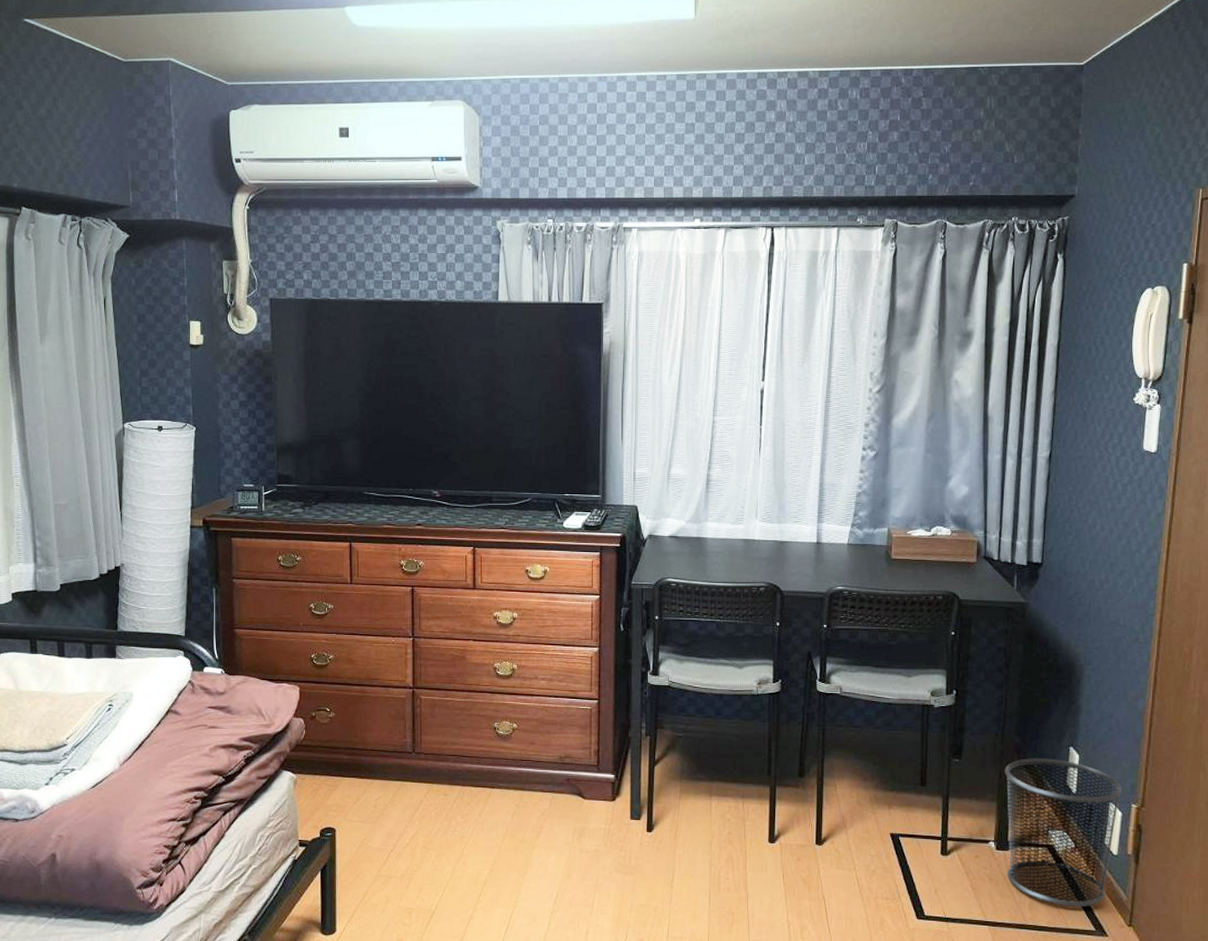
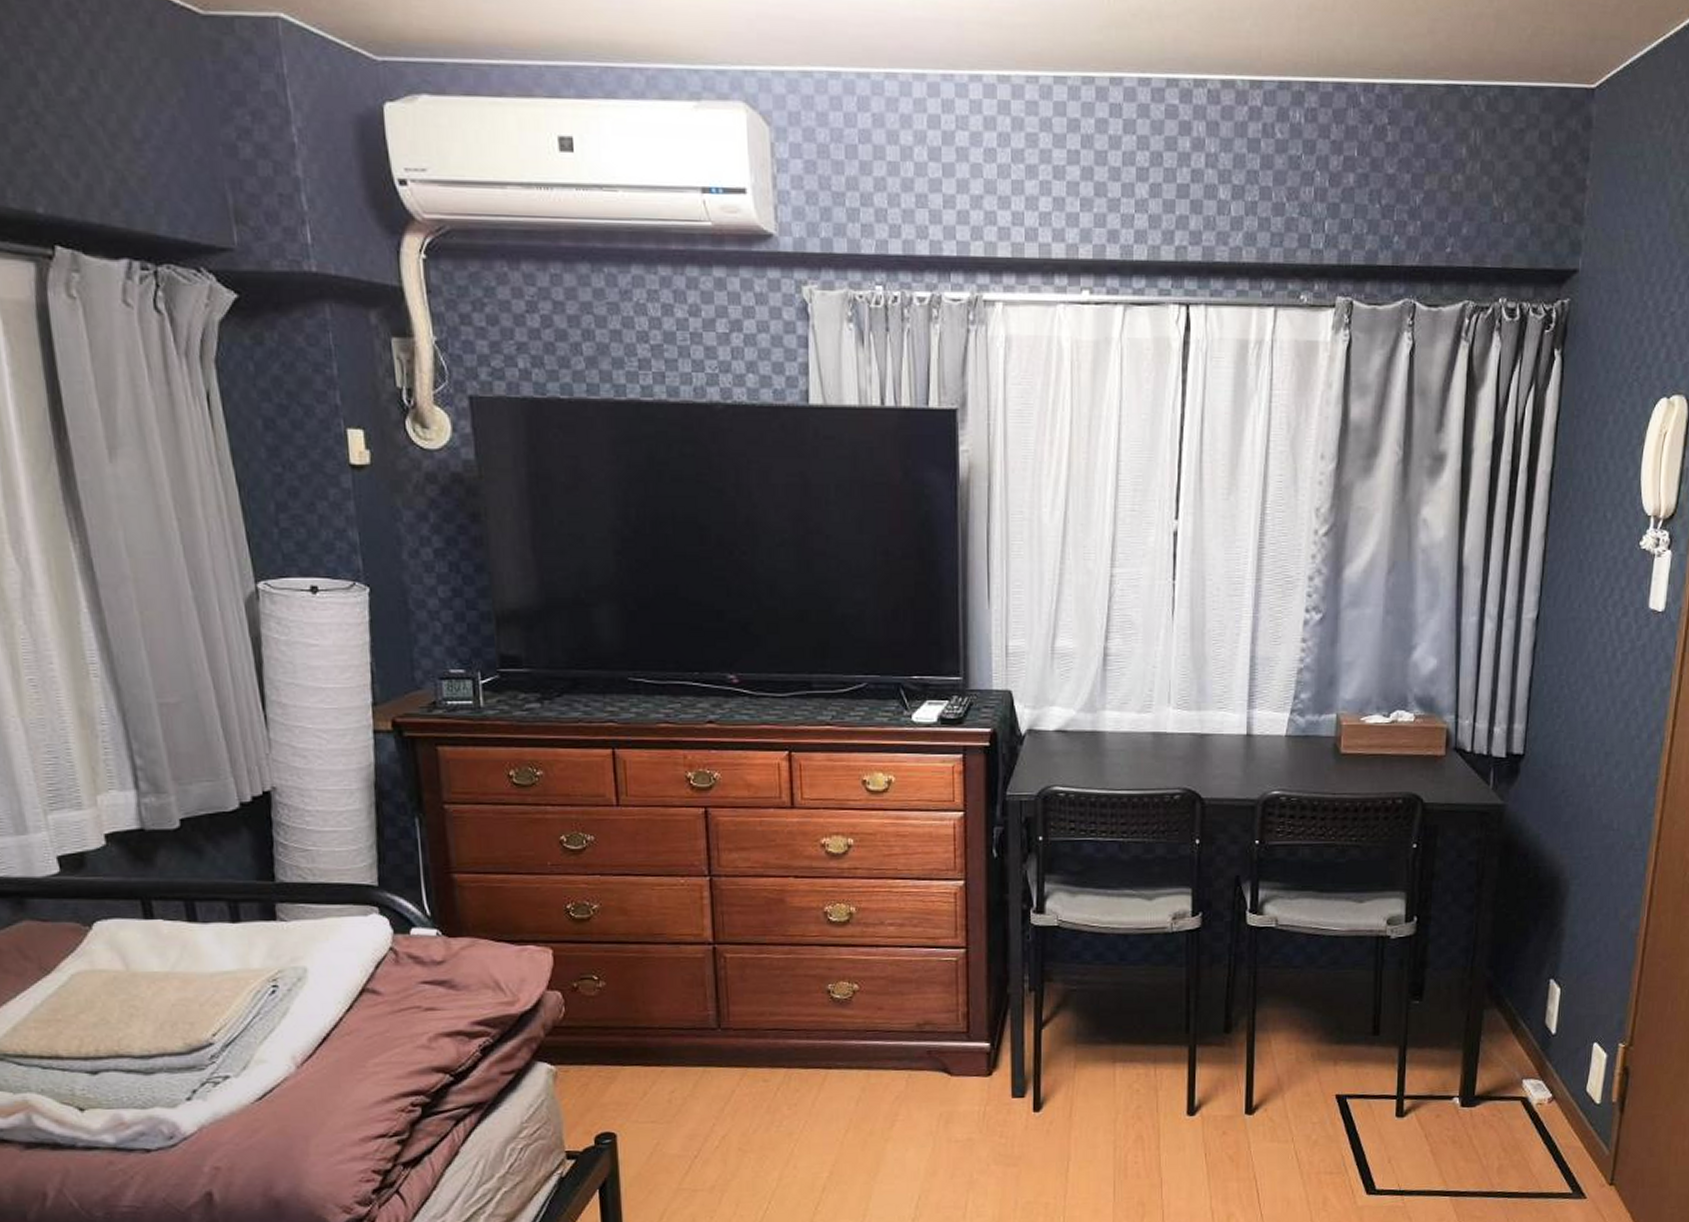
waste bin: present [1004,758,1123,907] -> none [1473,994,1609,1168]

